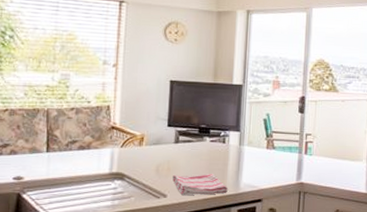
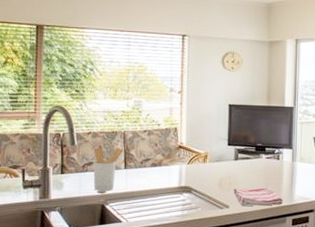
utensil holder: none [8,127,47,178] -> present [93,147,124,191]

